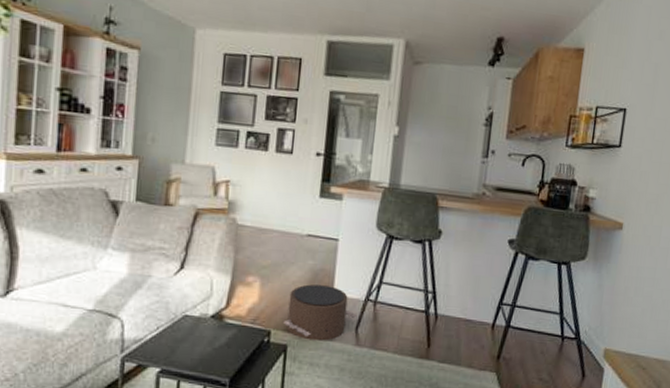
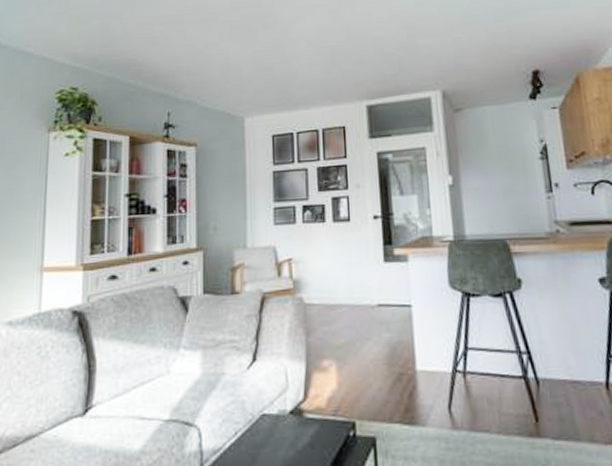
pouf: present [283,284,357,341] -> none [366,360,448,429]

